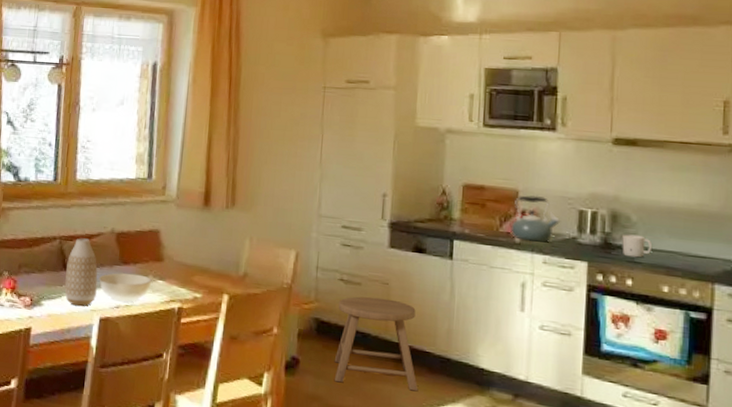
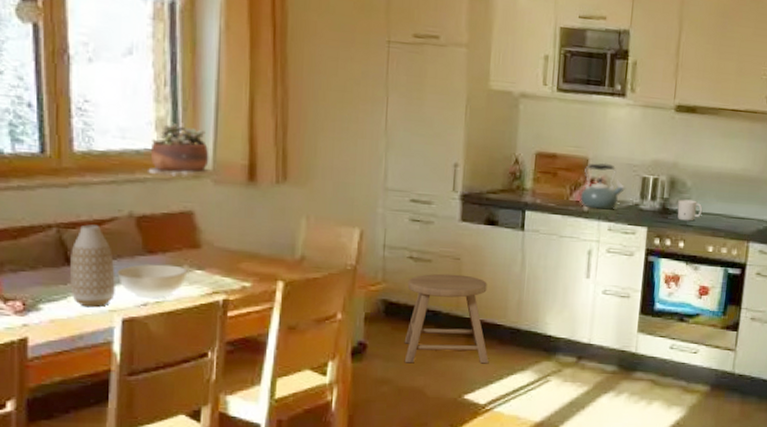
succulent plant: none [123,158,183,202] -> present [142,123,221,178]

